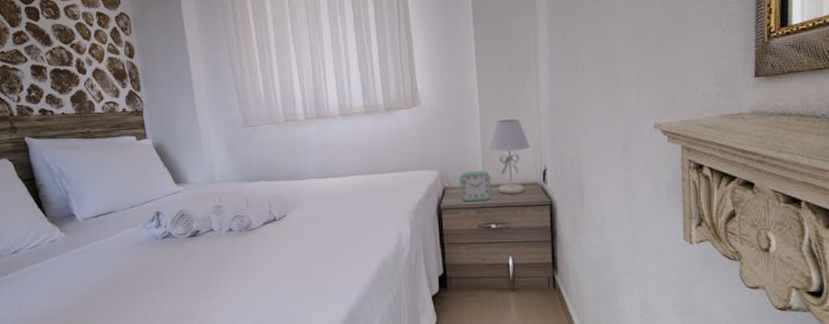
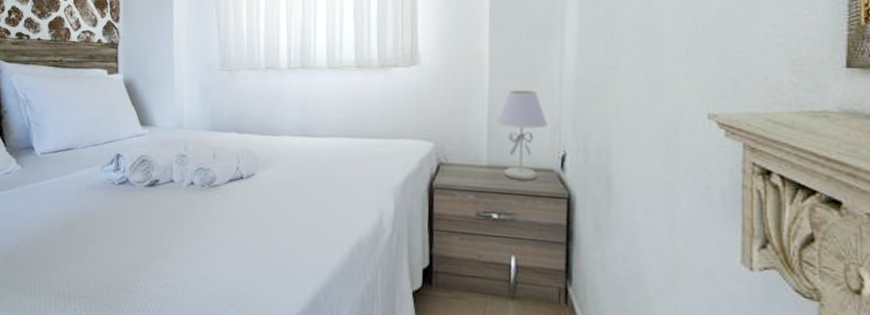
alarm clock: present [459,170,492,201] -> none [457,146,497,184]

